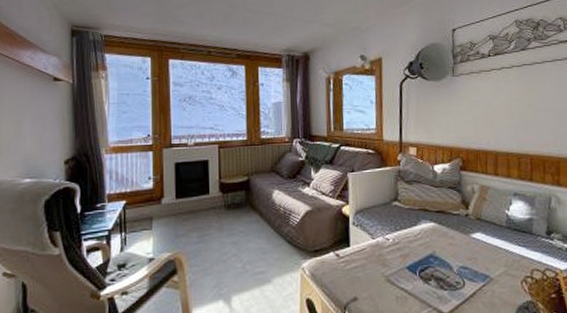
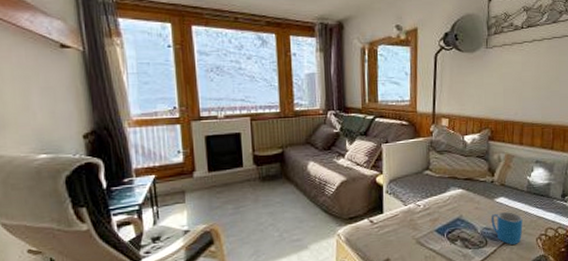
mug: none [467,248,505,288] -> present [491,211,523,246]

